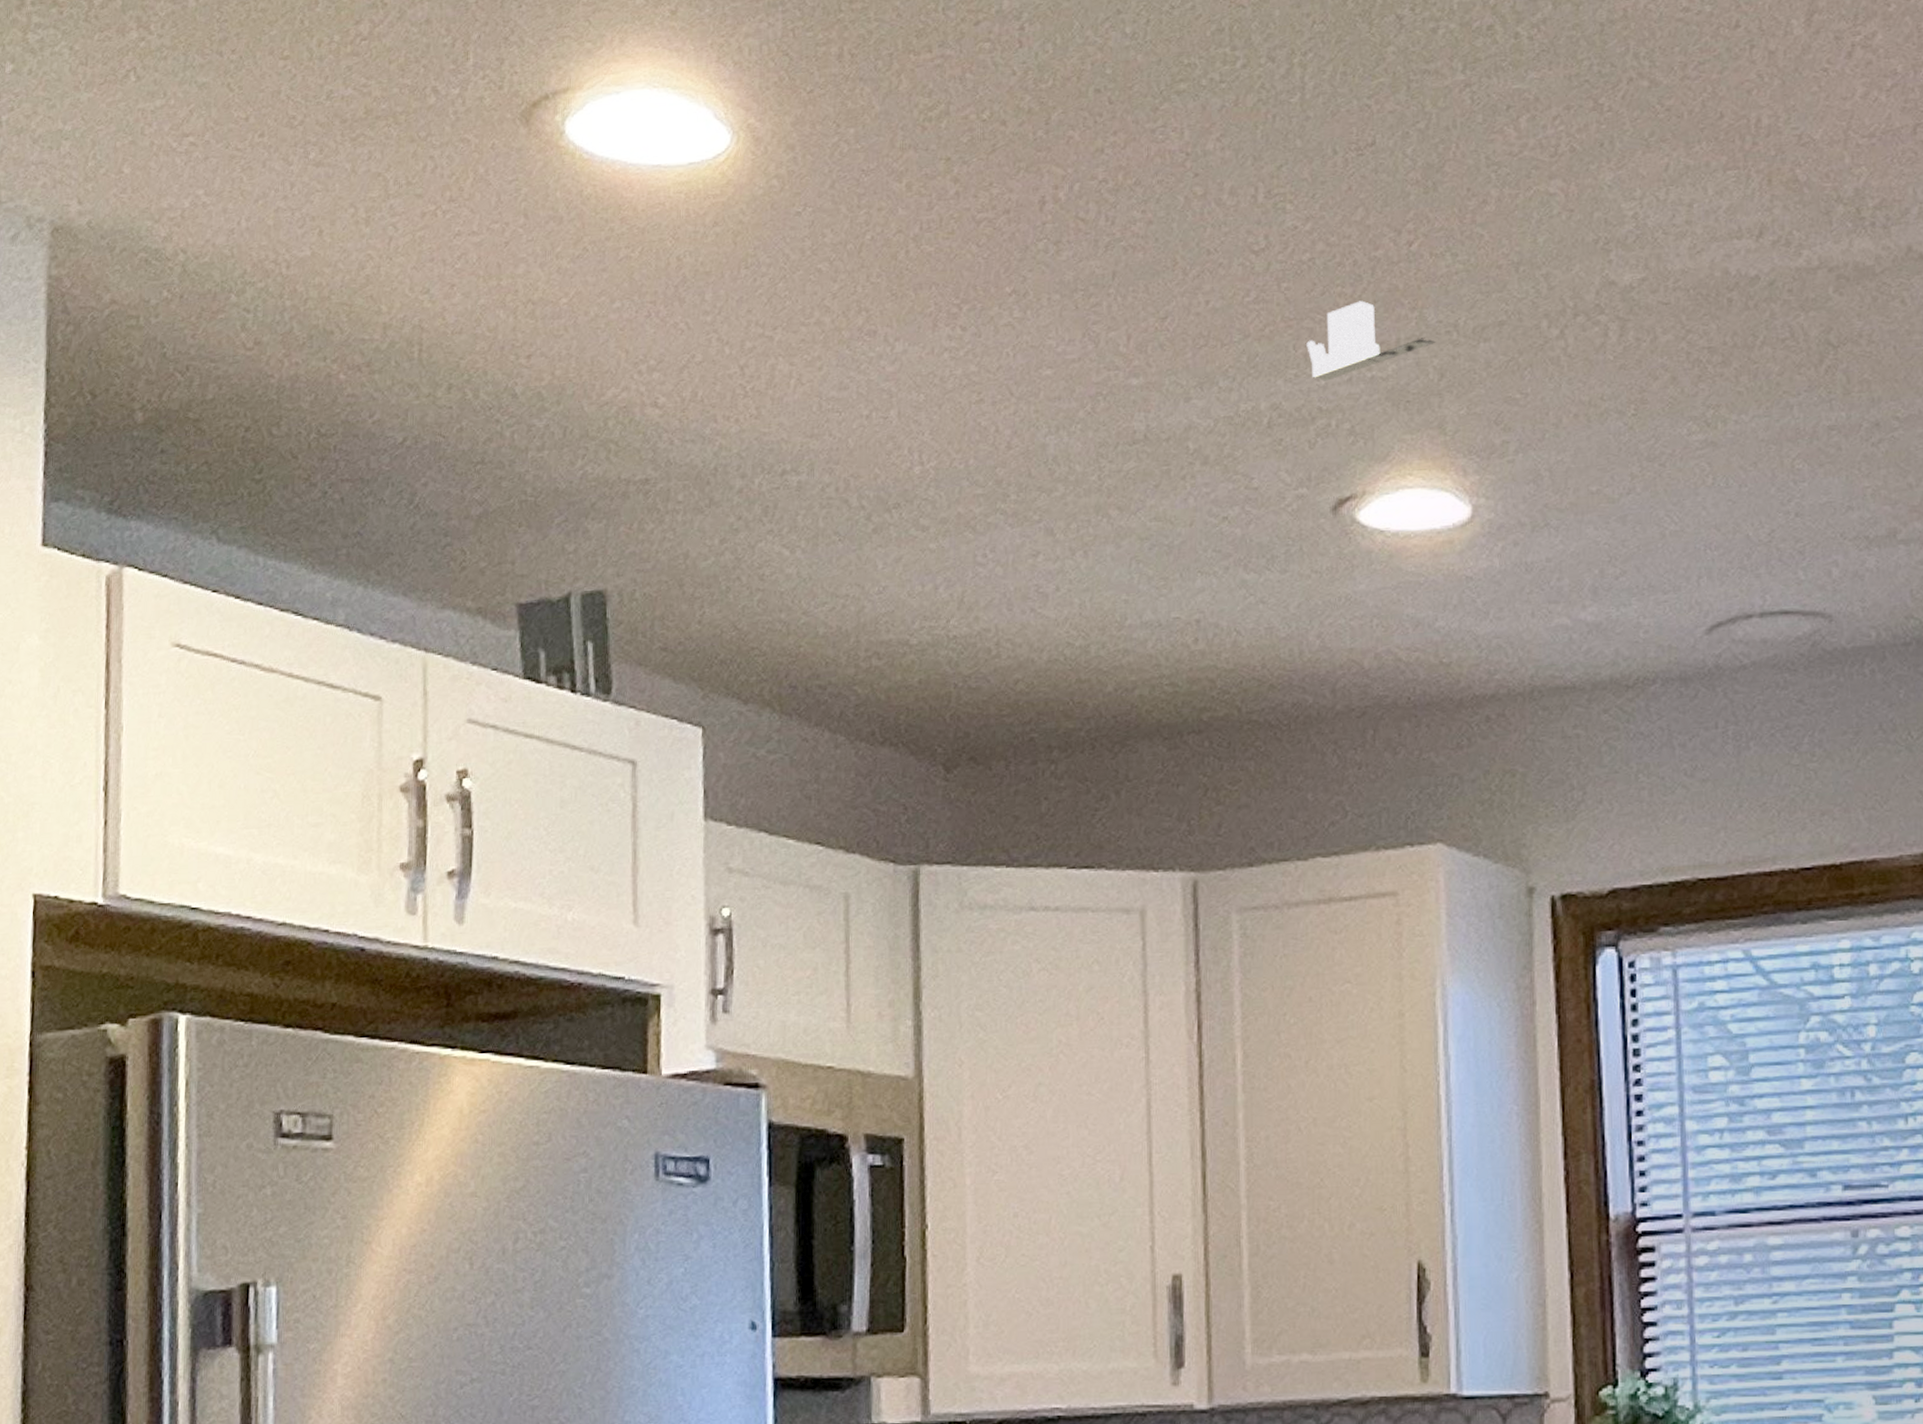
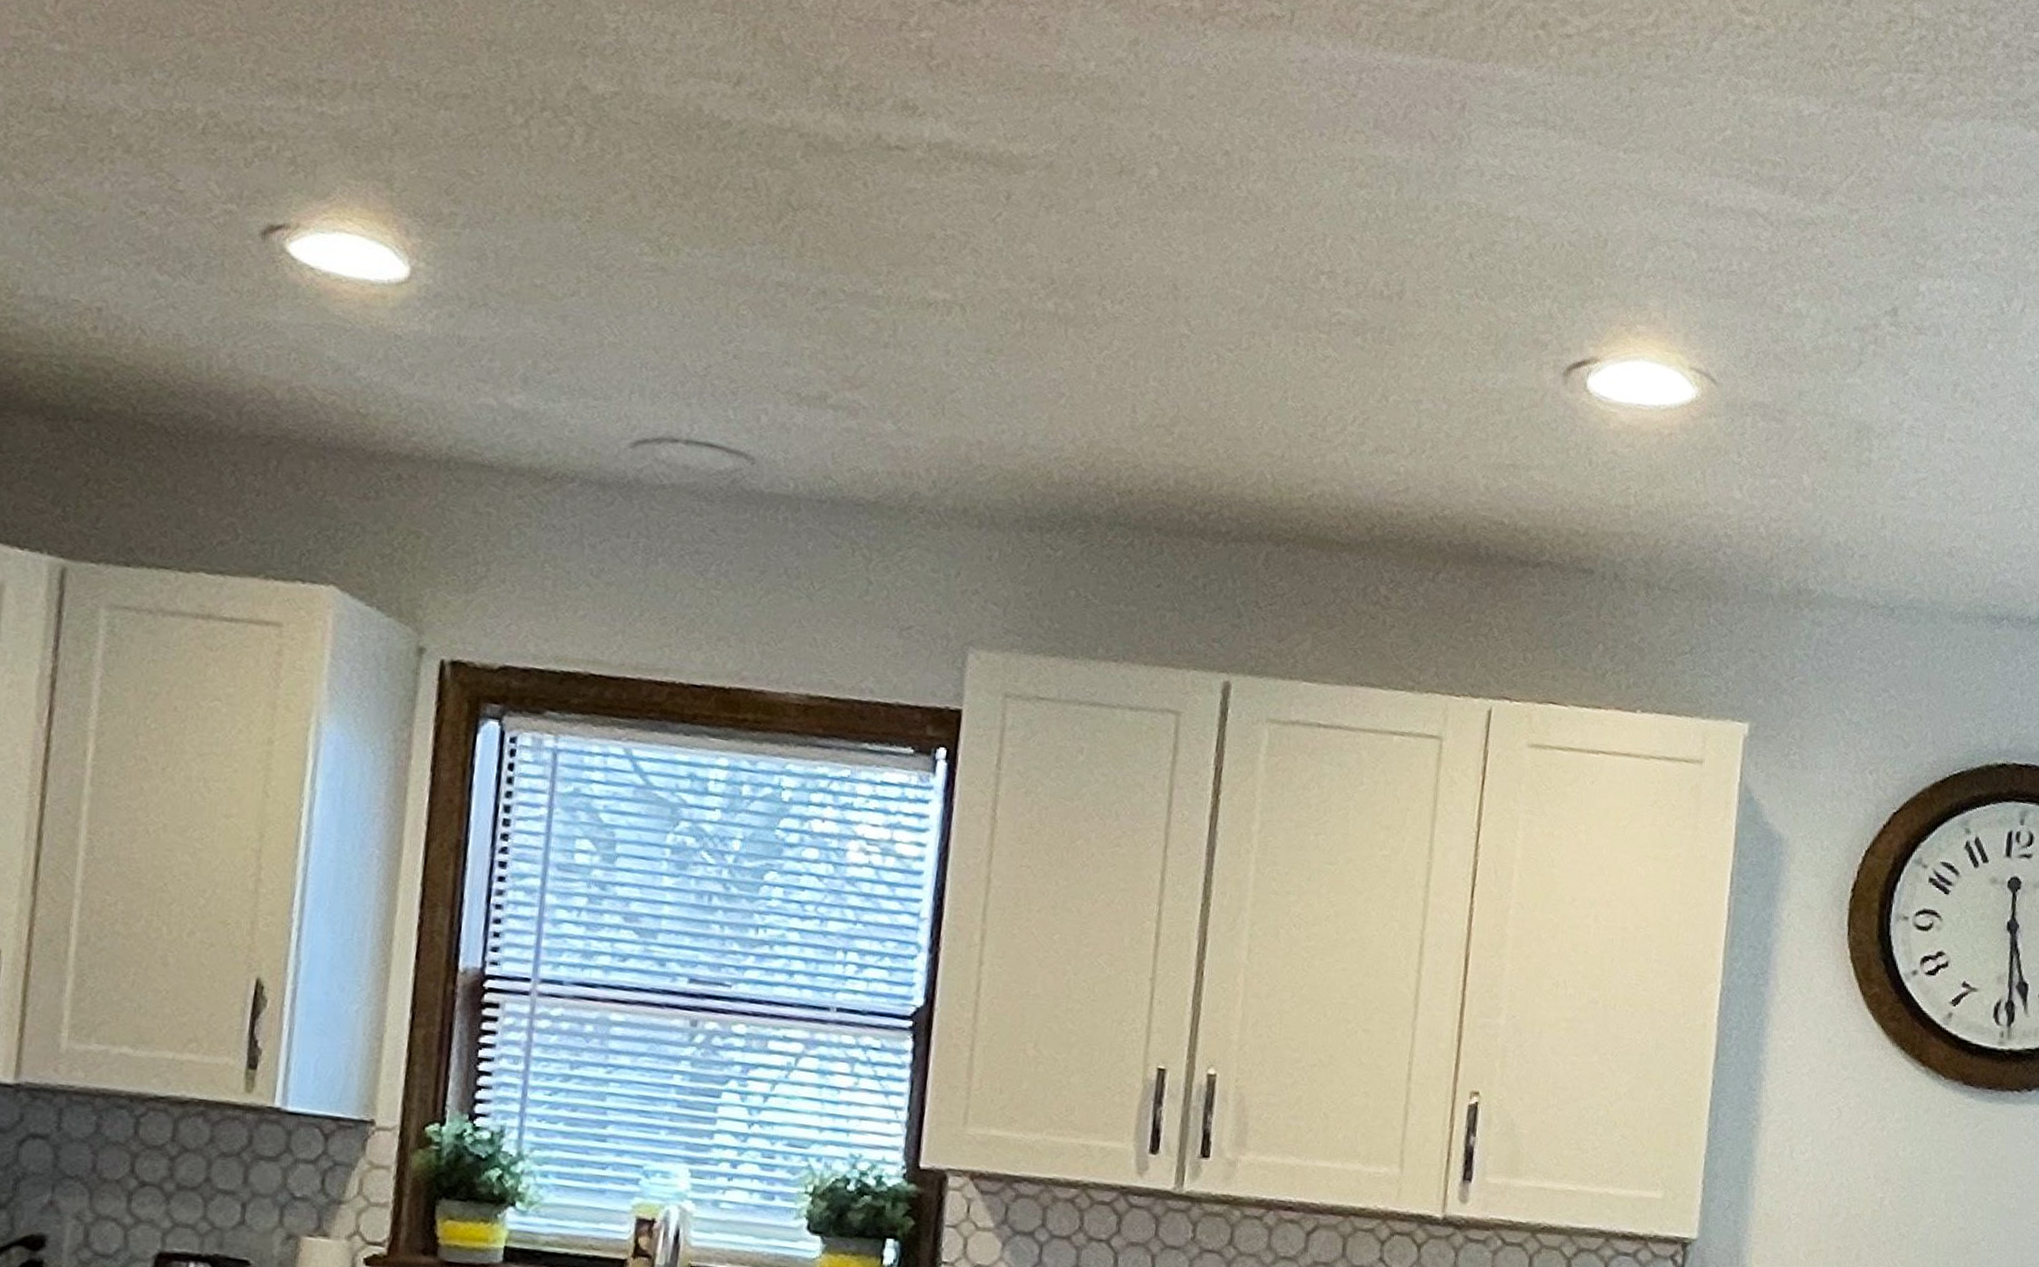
tape dispenser: present [1306,300,1435,381] -> none [255,32,394,104]

